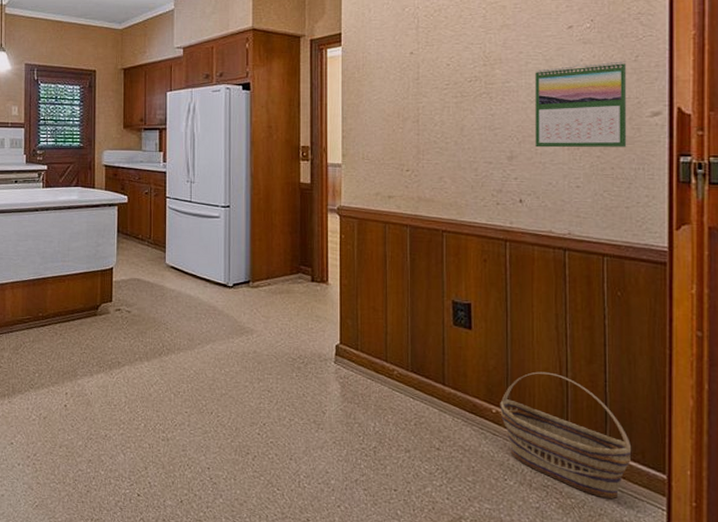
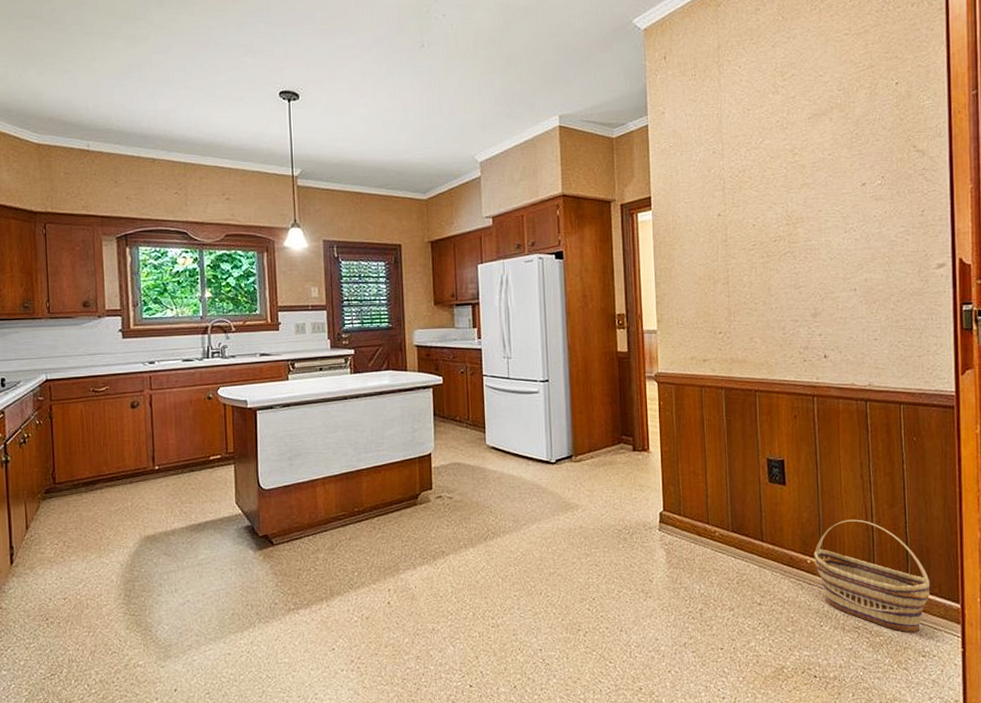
calendar: present [535,61,627,148] -> none [834,216,917,303]

